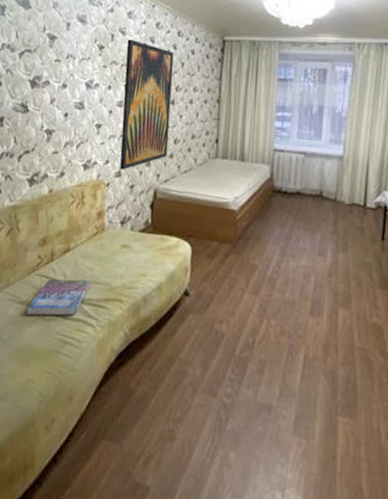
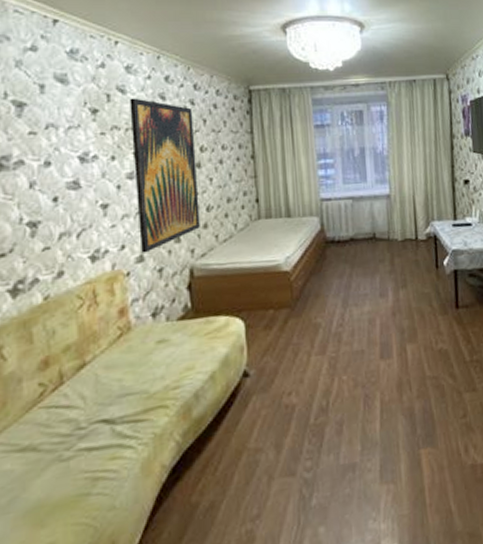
book: present [27,279,90,316] -> none [33,393,121,462]

